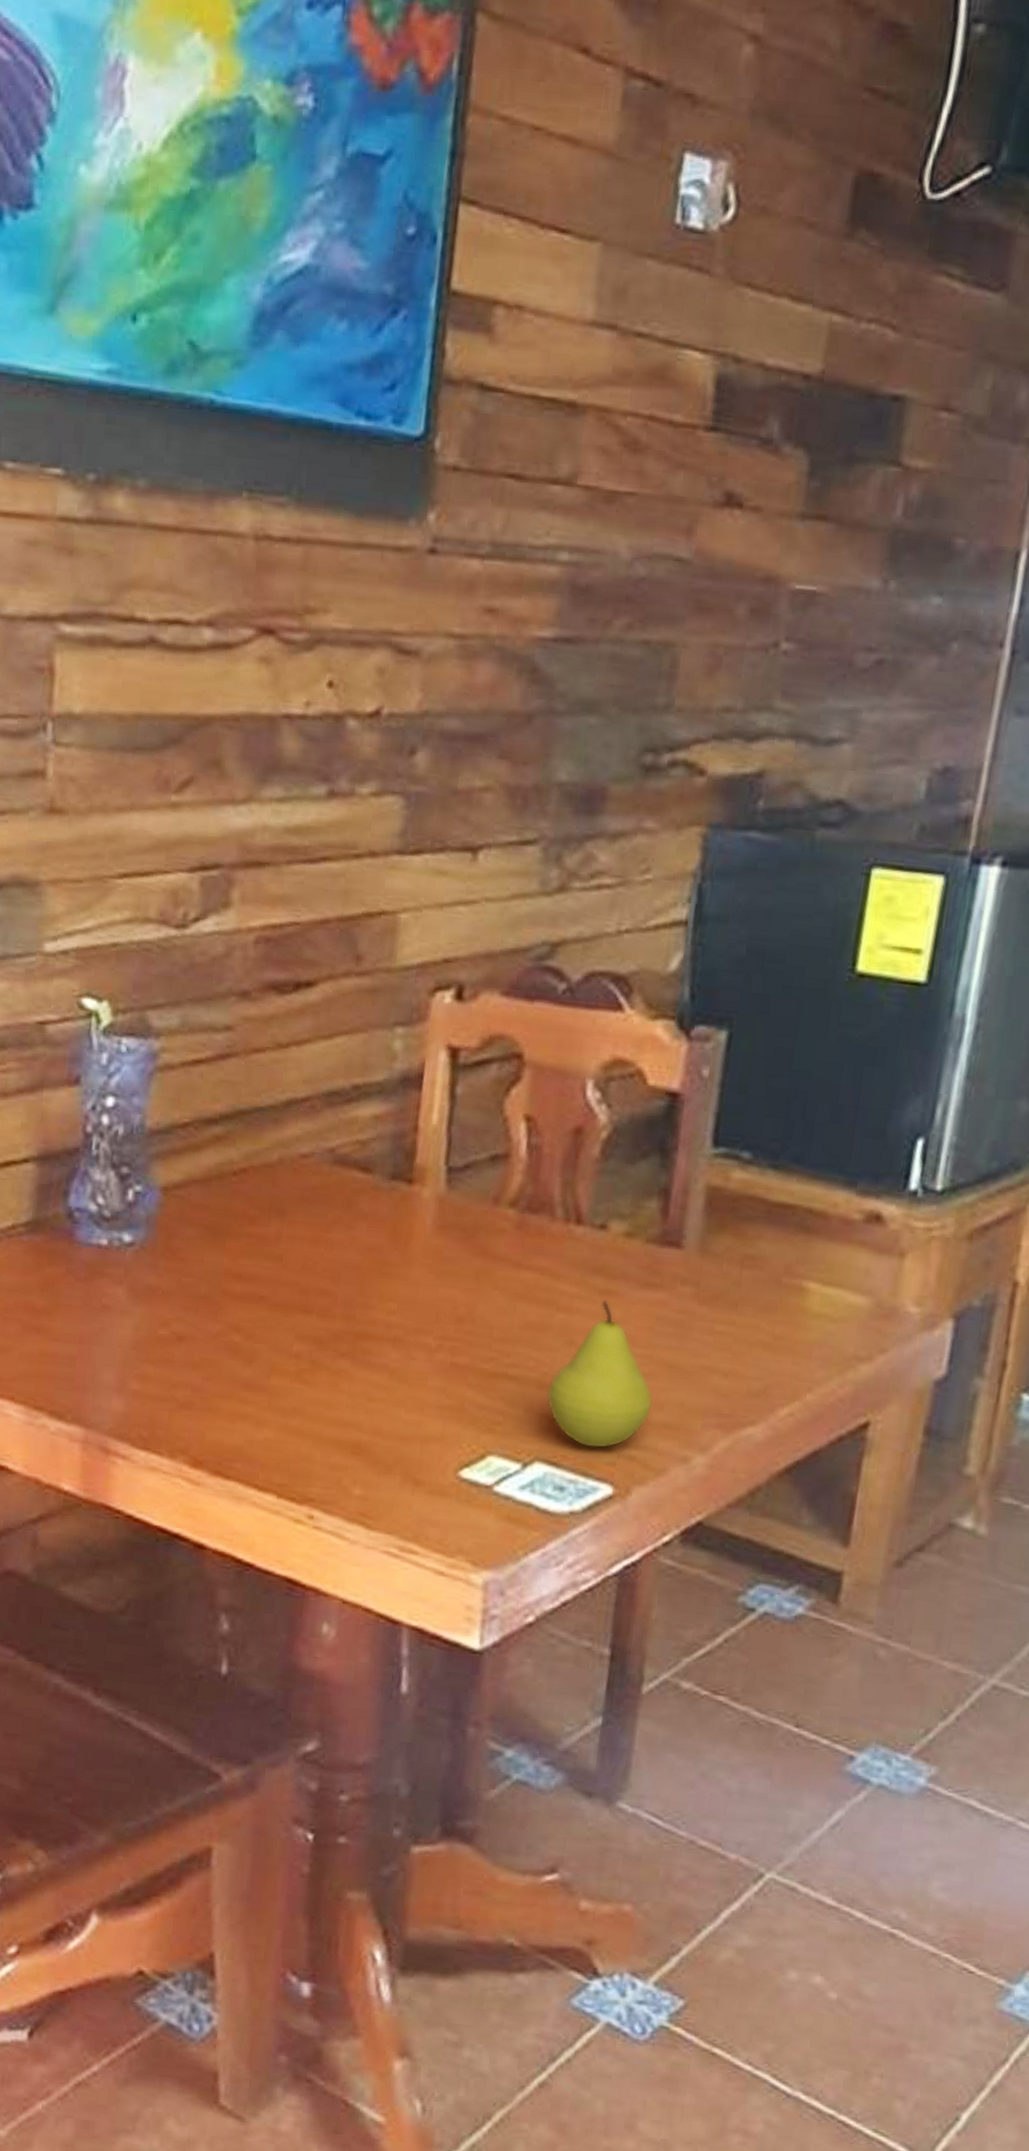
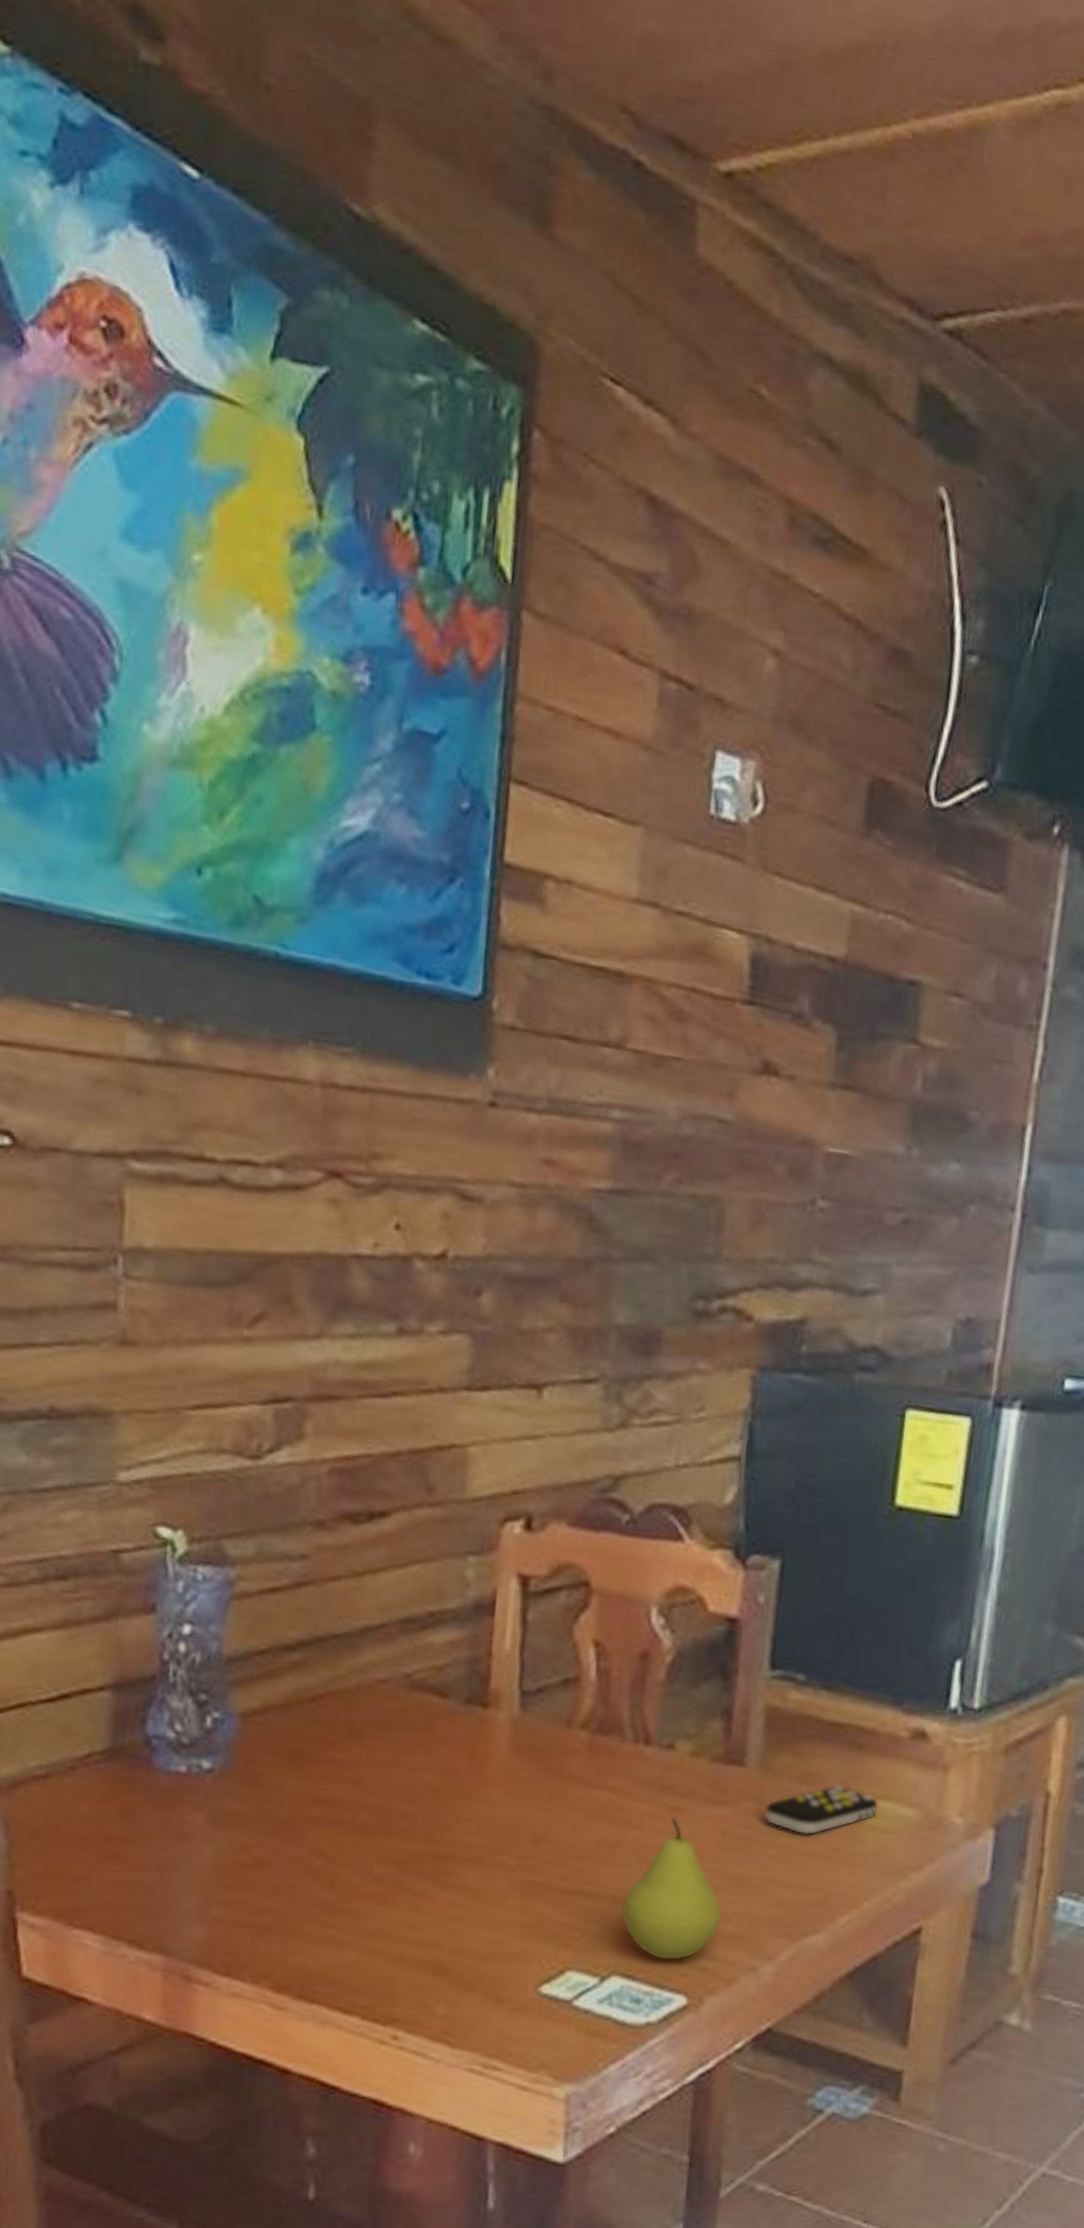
remote control: none [701,1269,828,1322] -> present [764,1784,880,1836]

